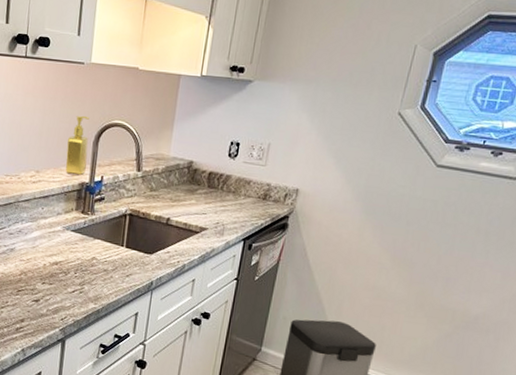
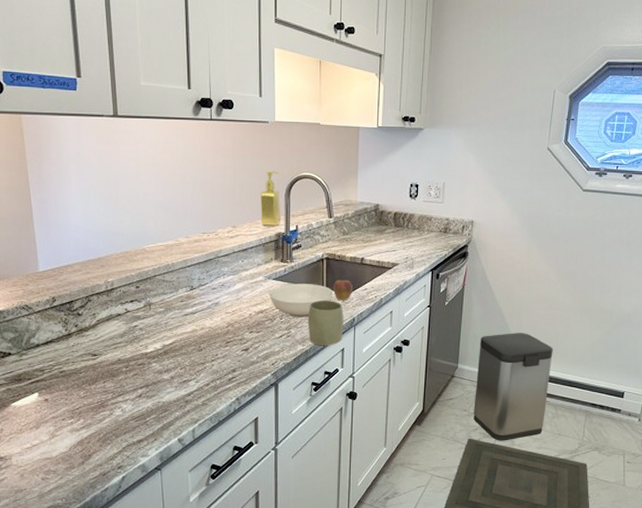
bowl: none [65,237,133,275] -> present [269,284,334,318]
mug: none [102,258,142,308] -> present [307,300,344,346]
fruit: none [132,235,155,262] -> present [332,276,354,301]

